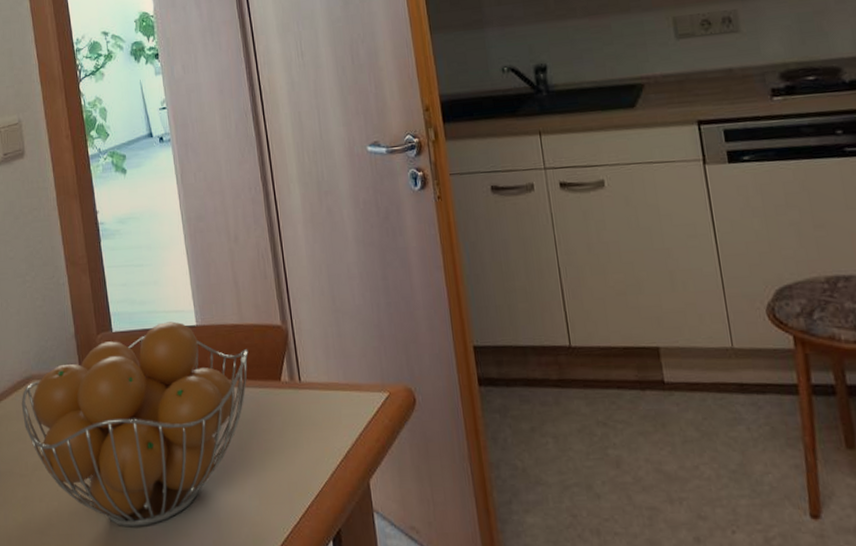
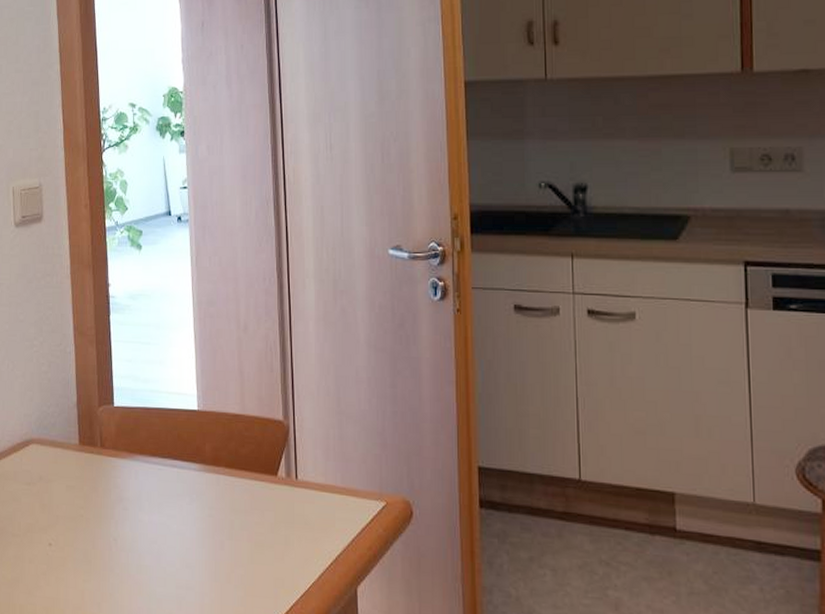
fruit basket: present [21,321,249,527] -> none [19,403,247,601]

